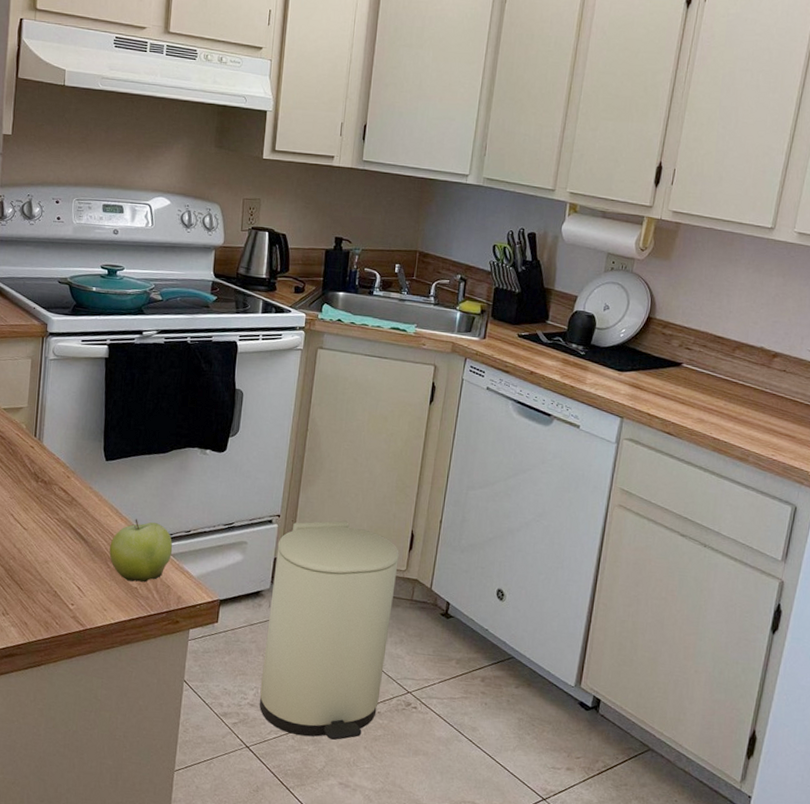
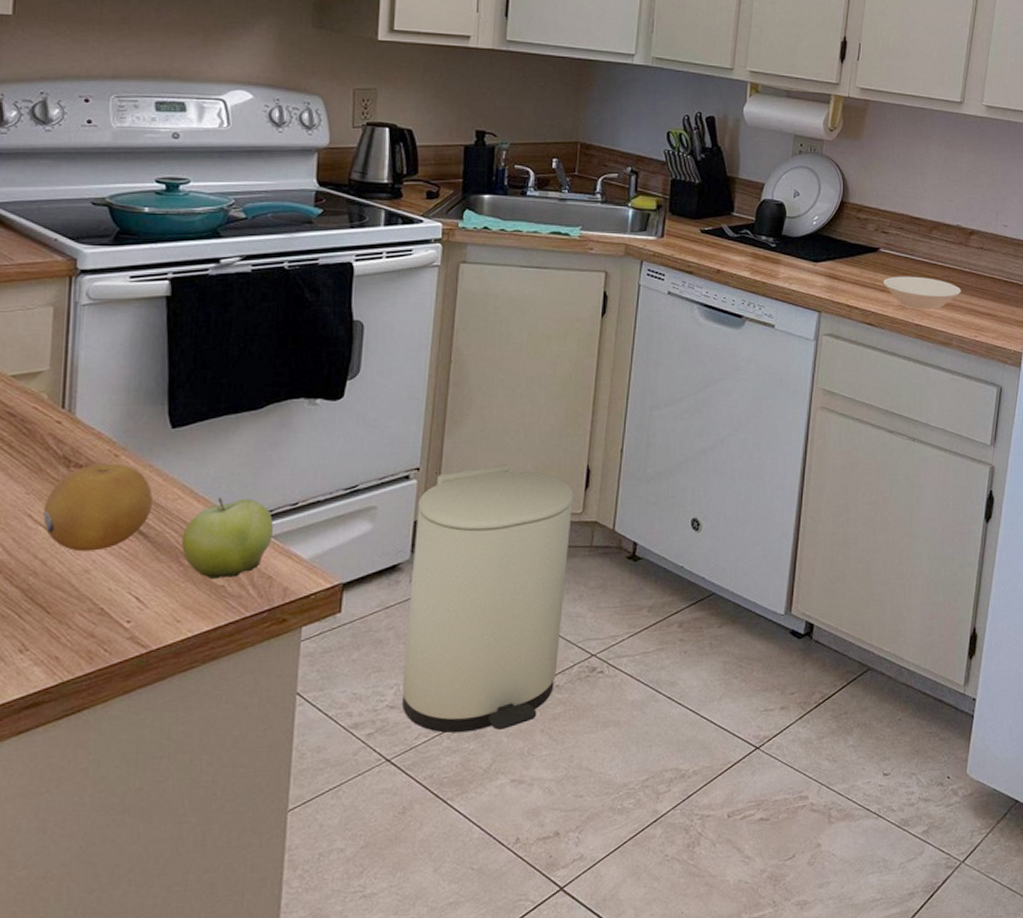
fruit: none [20,481,91,548] -> present [43,463,152,552]
dish: none [684,390,761,426] -> present [883,276,961,309]

